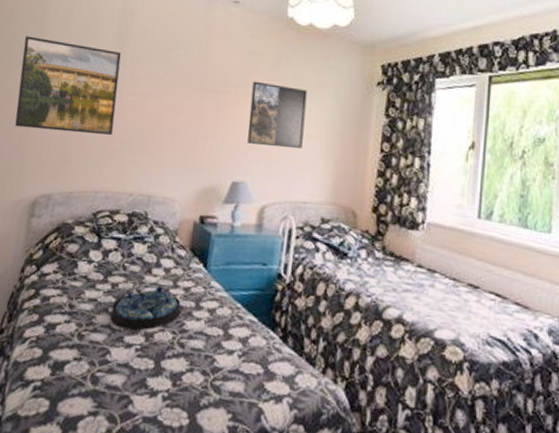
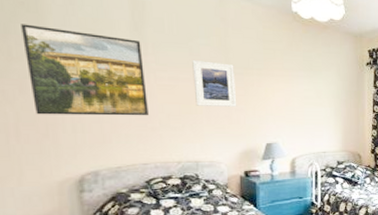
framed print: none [161,74,211,132] -> present [192,60,237,107]
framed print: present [247,81,308,148] -> none [271,64,317,114]

